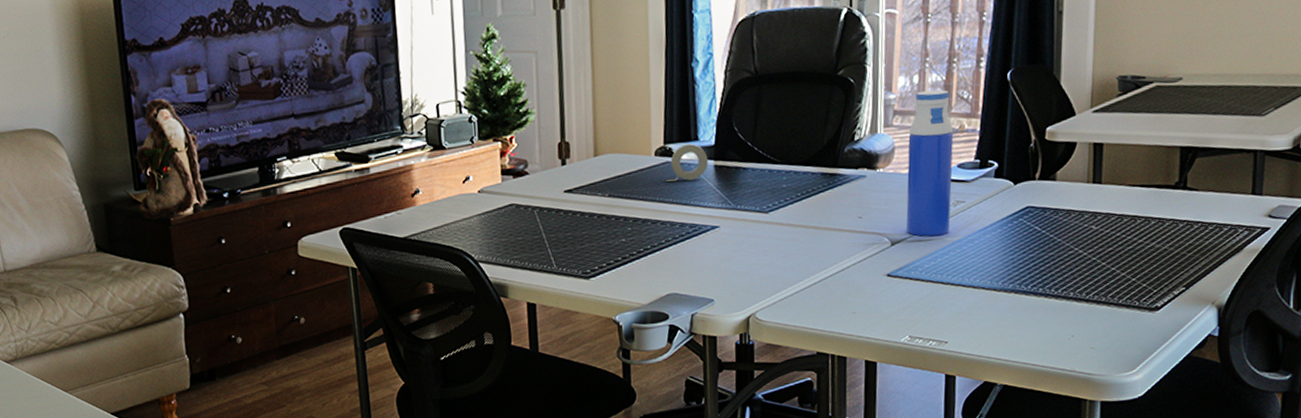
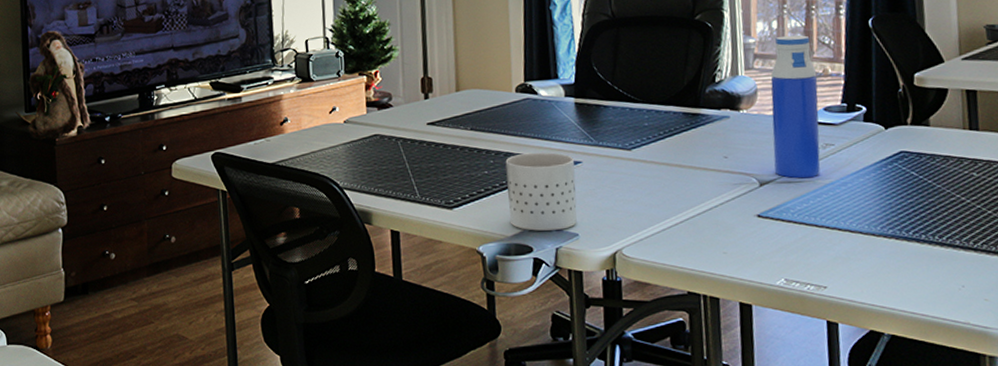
mug: none [643,217,713,298] -> present [505,152,577,232]
adhesive tape: present [665,144,709,182] -> none [527,82,569,117]

